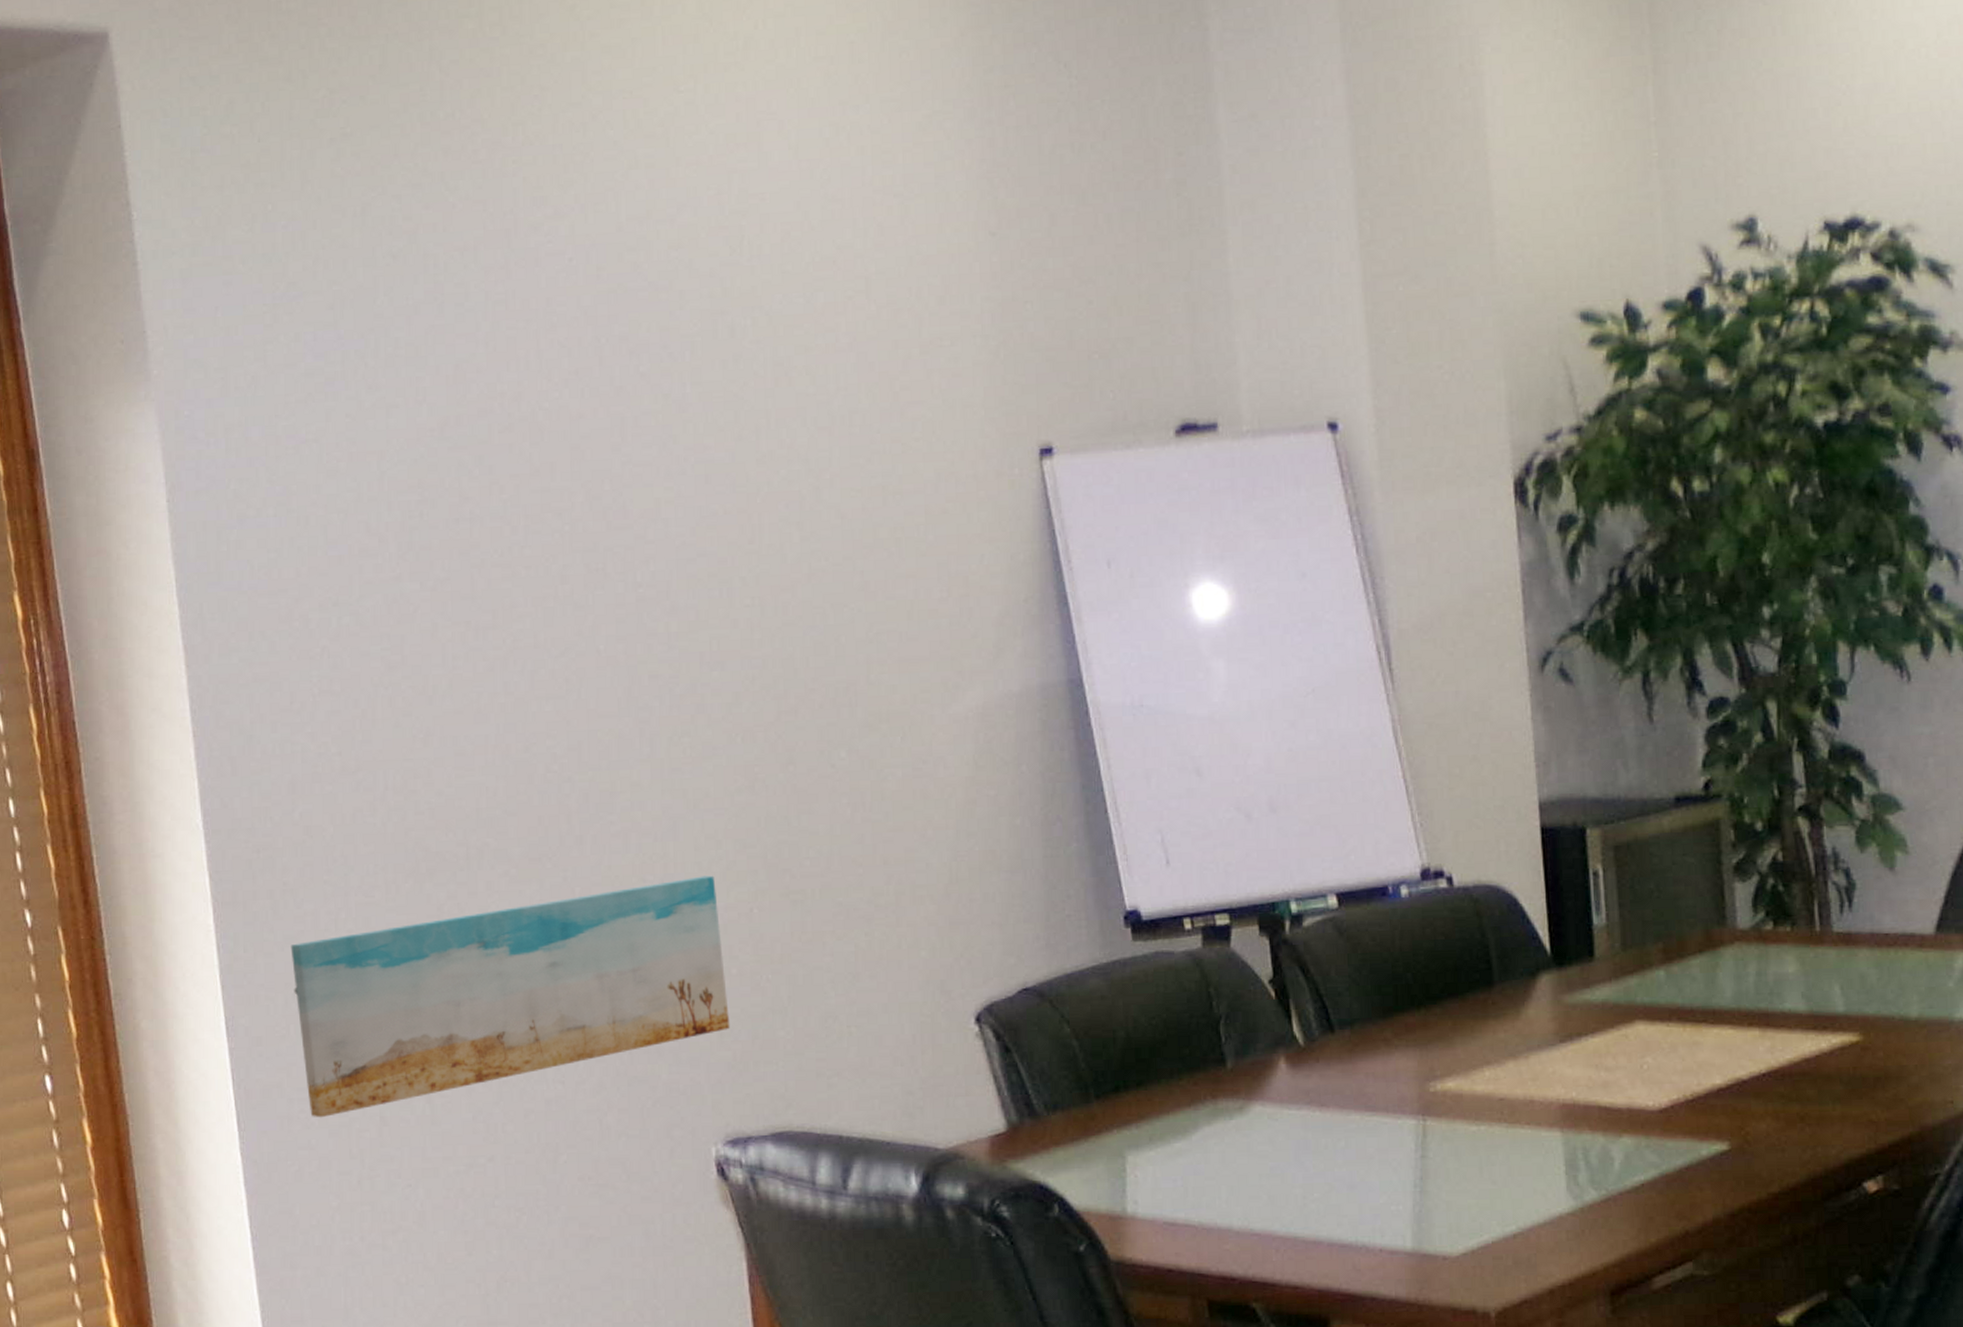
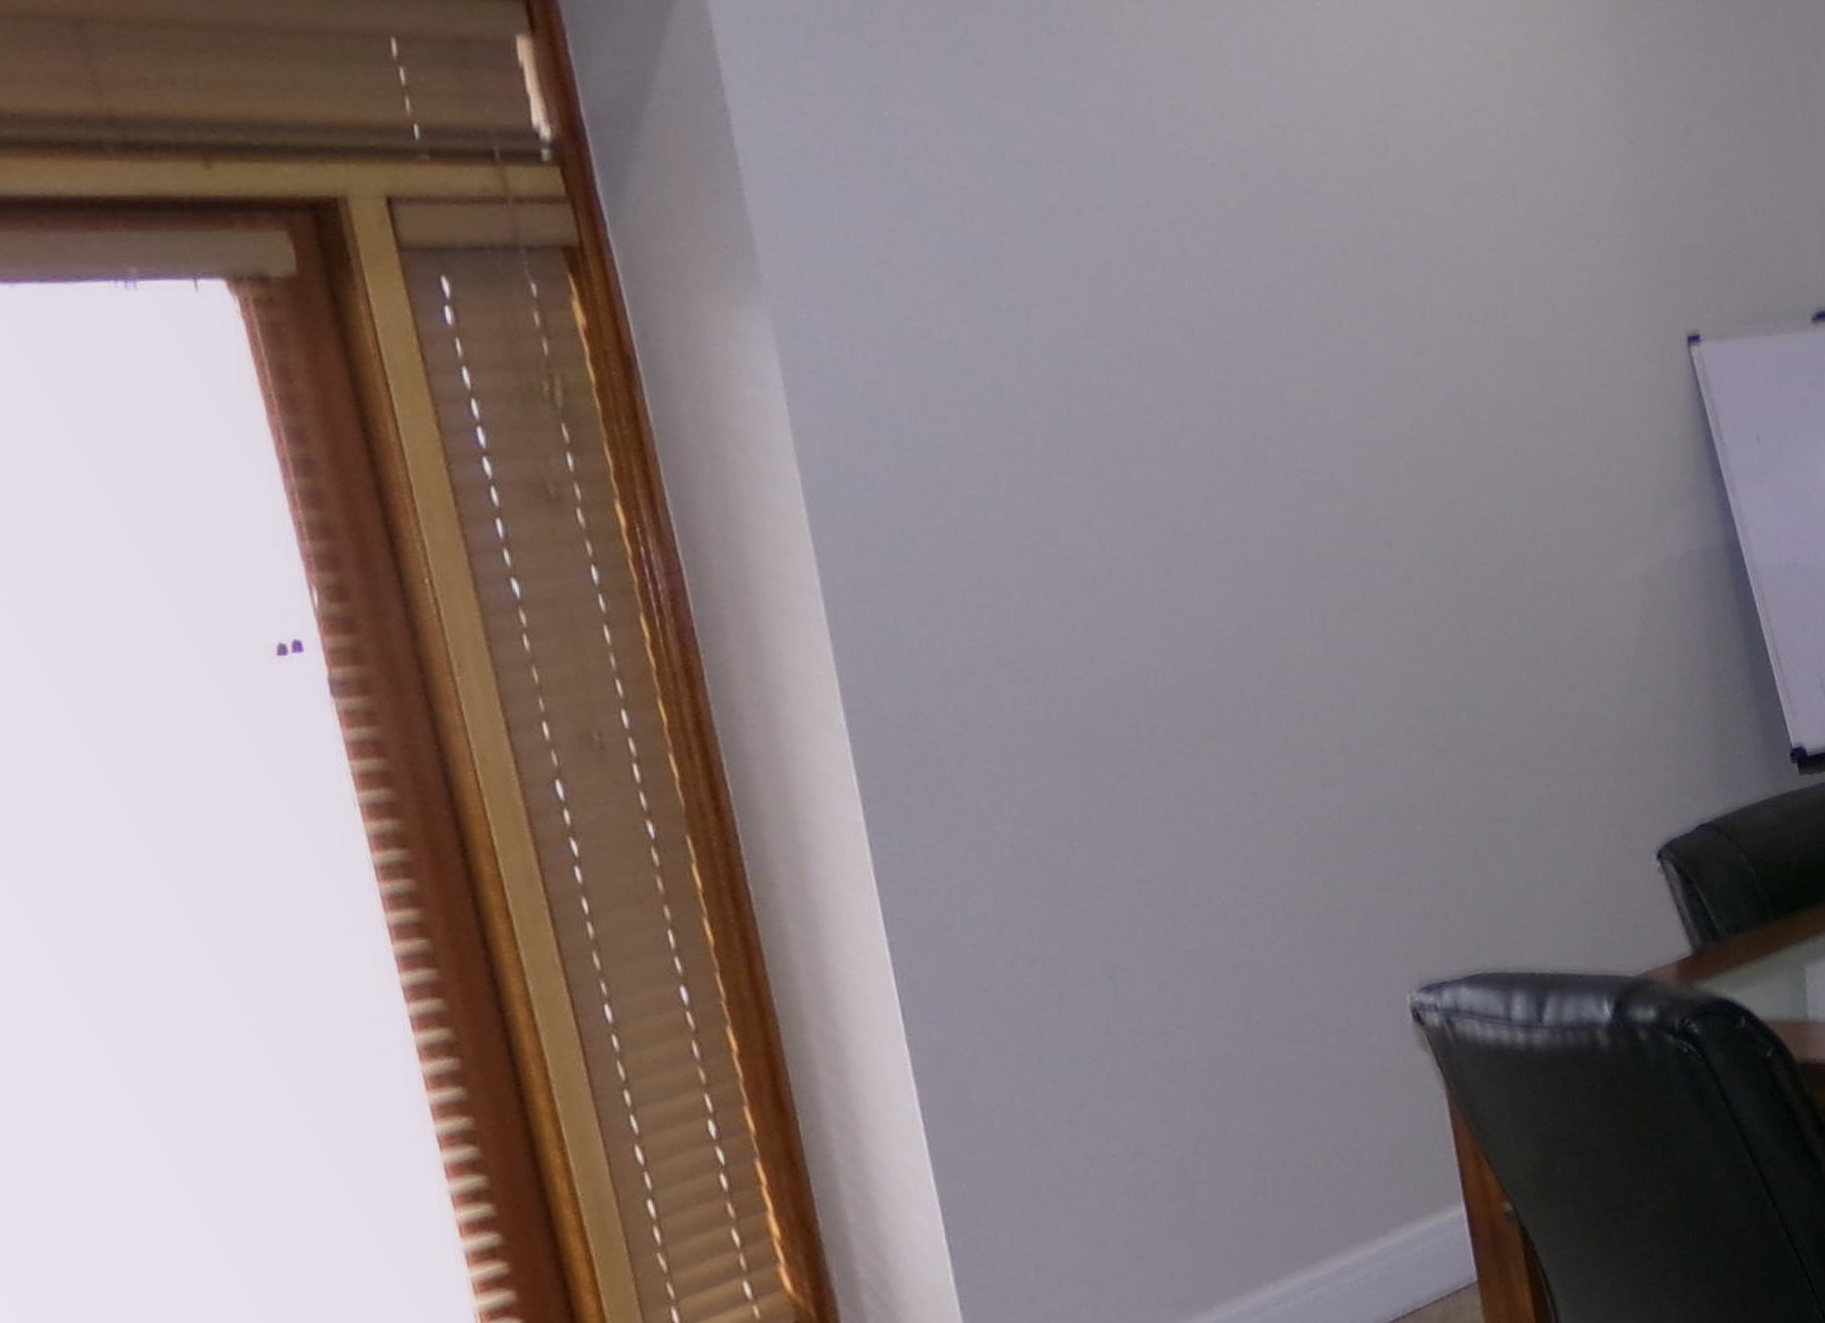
wall art: present [290,875,731,1118] -> none [951,741,1419,1003]

